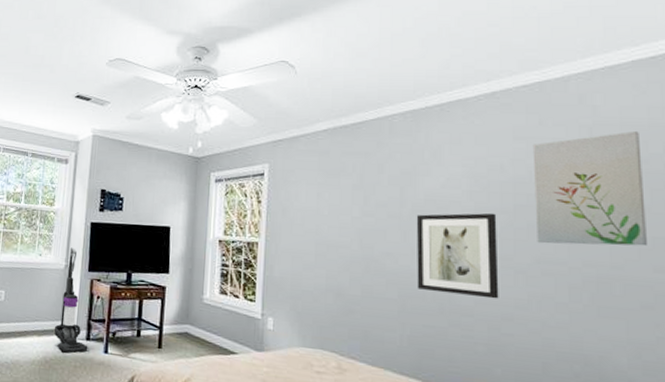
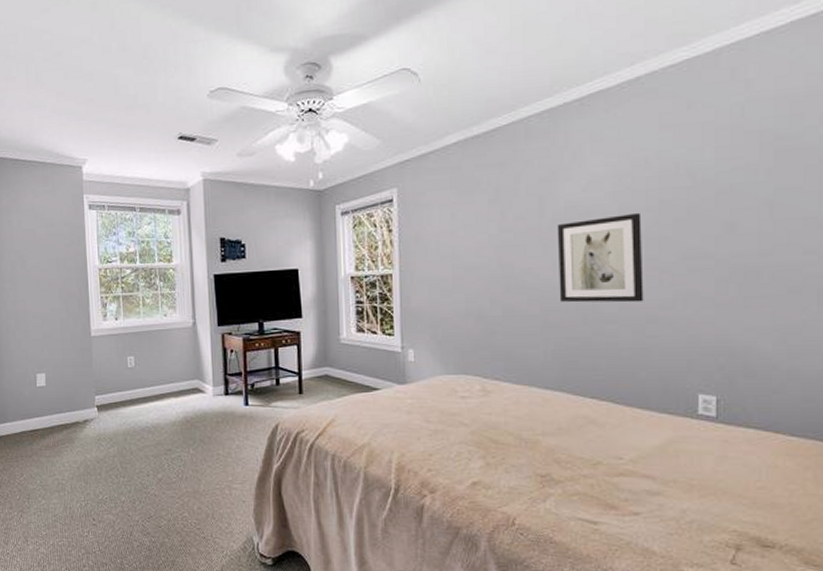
vacuum cleaner: present [54,247,88,352] -> none [190,303,228,409]
wall art: present [532,131,647,247] -> none [680,104,798,239]

